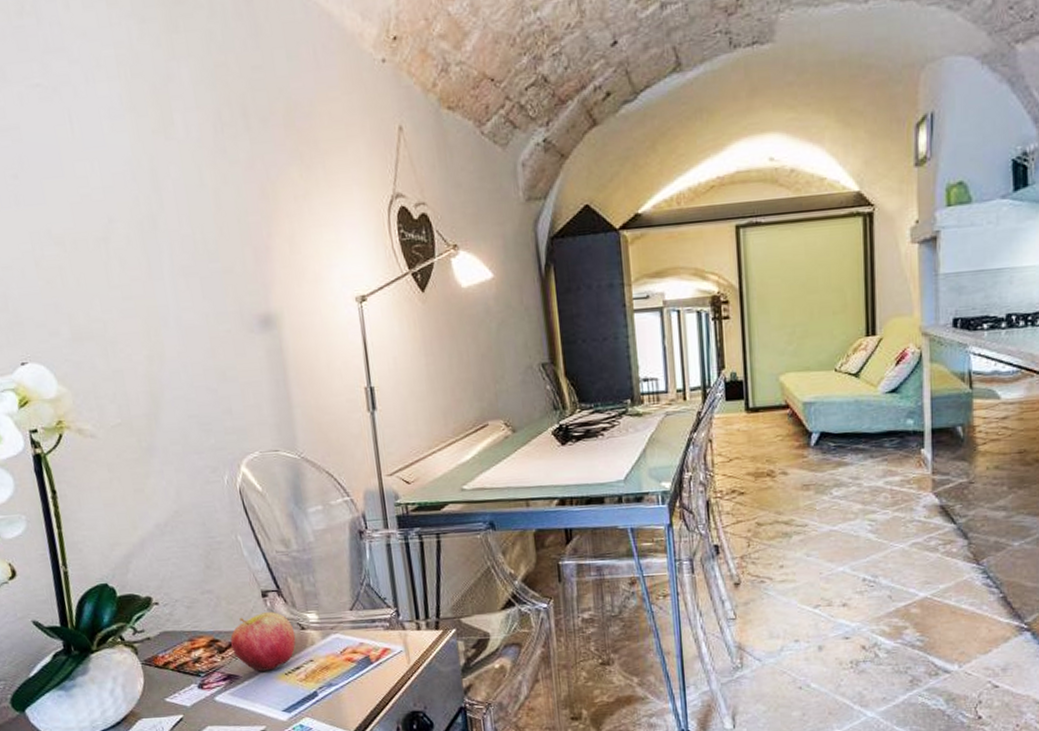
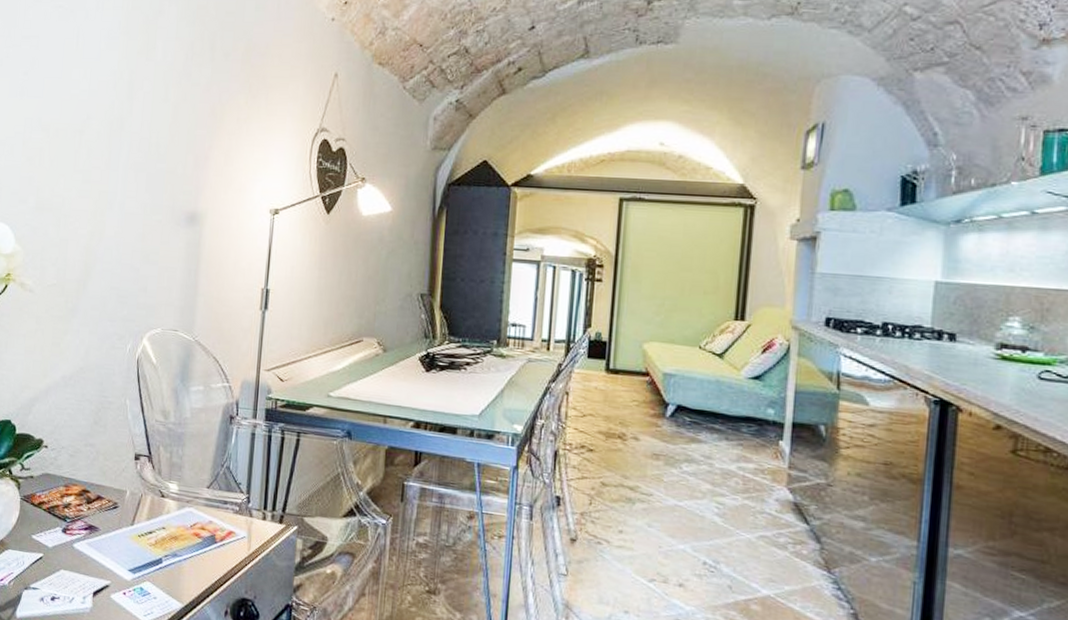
apple: present [230,611,296,671] -> none [98,473,155,530]

